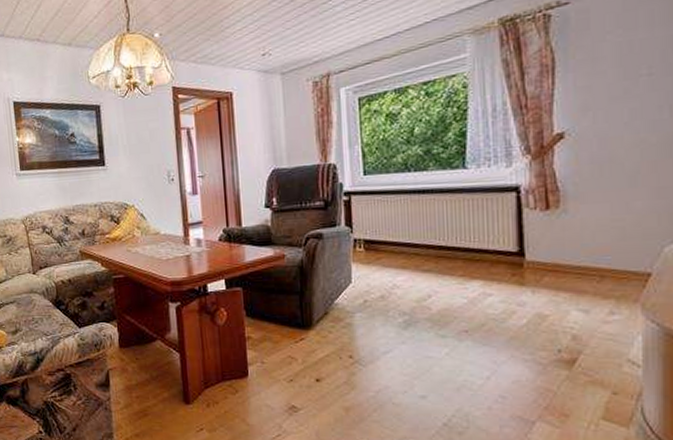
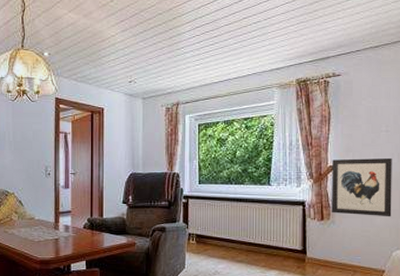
wall art: none [560,112,661,199] -> present [332,157,392,217]

